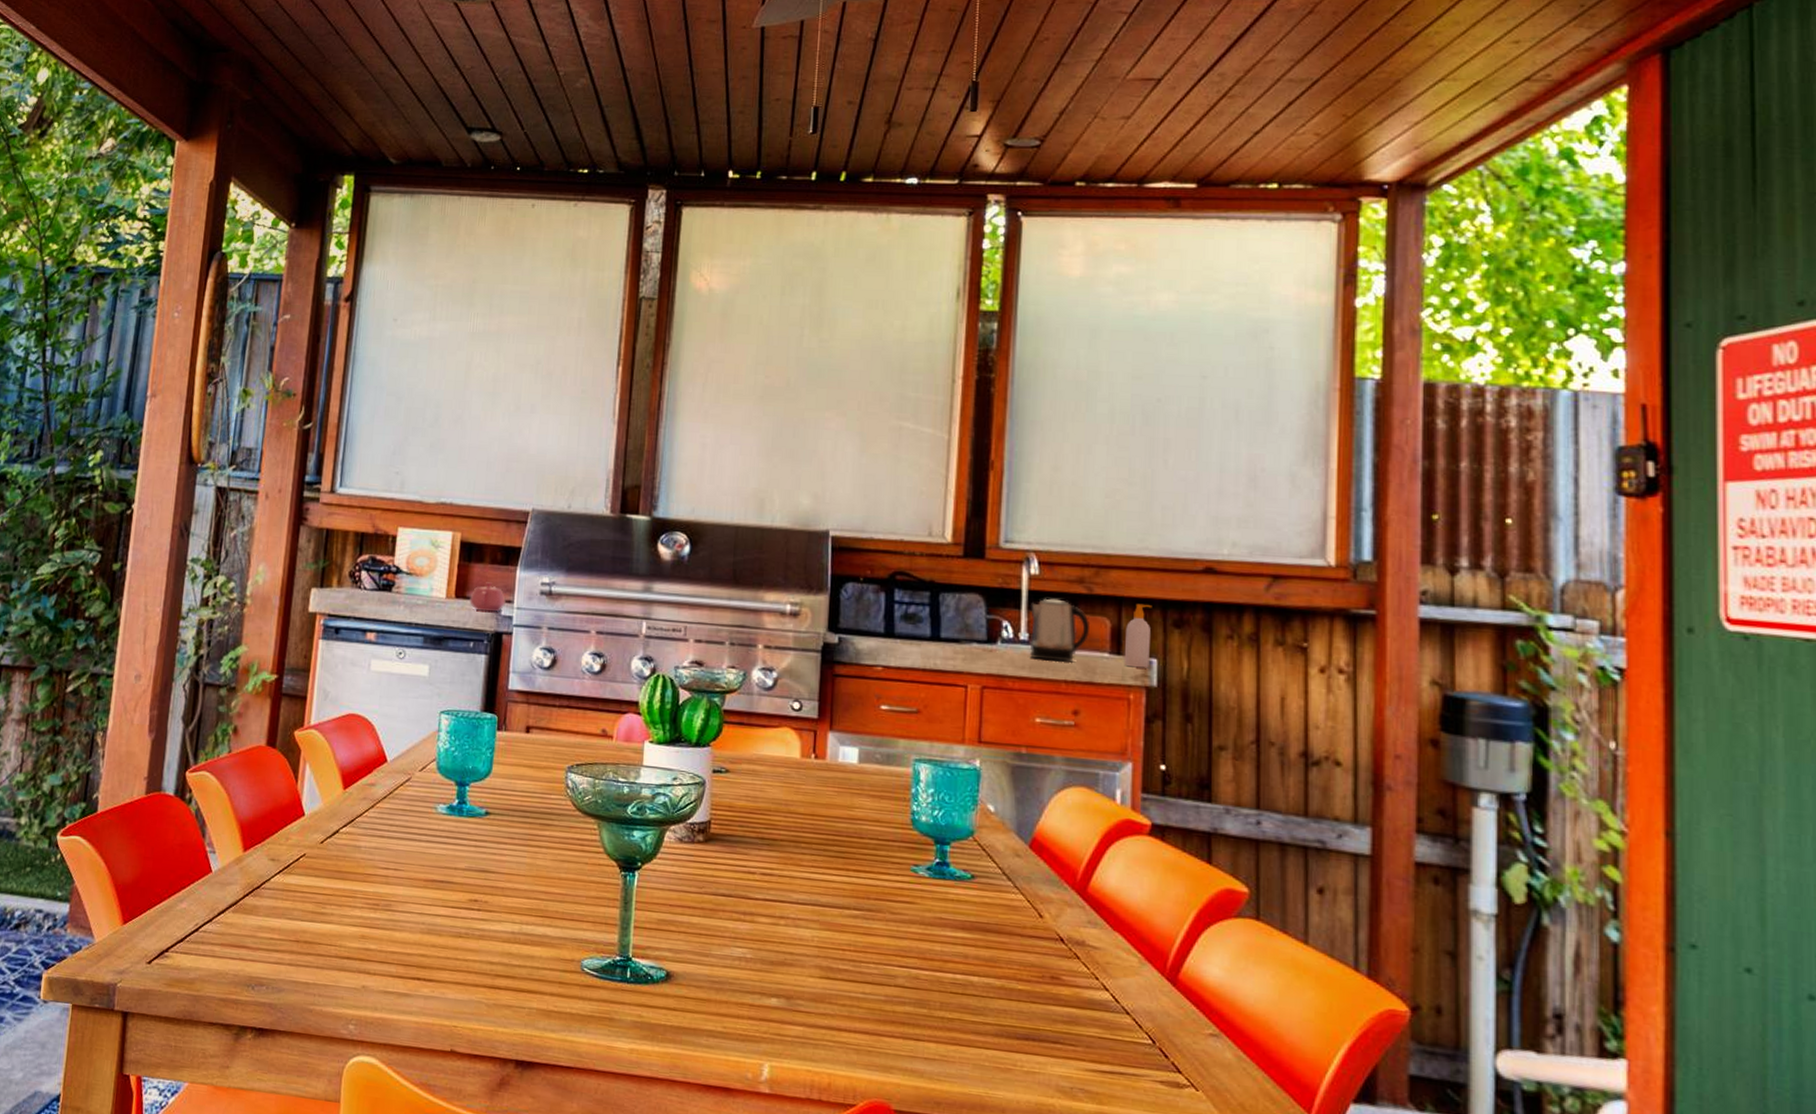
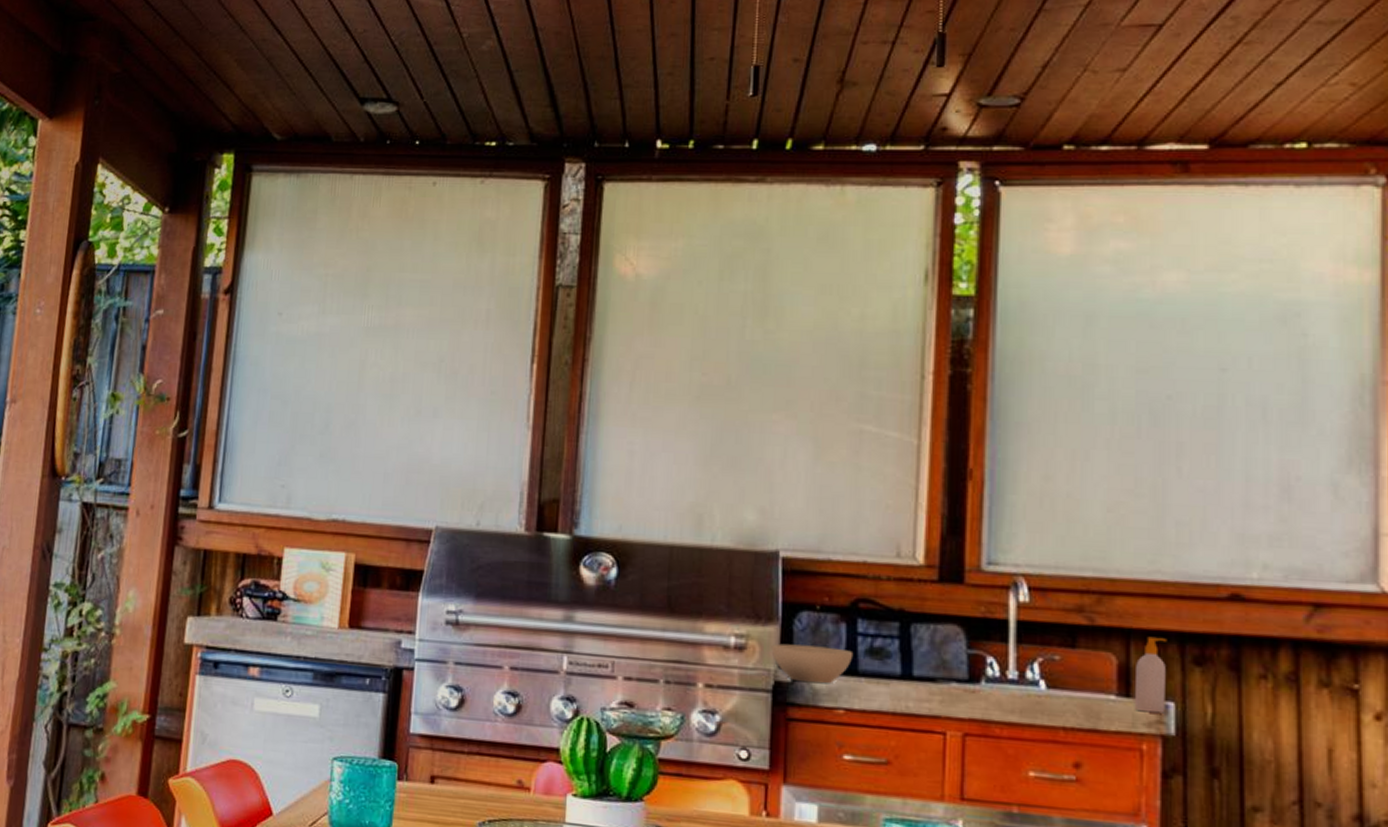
teapot: present [469,582,506,612] -> none [365,610,406,644]
bowl: none [821,610,891,645] -> present [771,643,854,684]
kettle: present [1030,598,1091,663] -> none [1020,630,1093,706]

